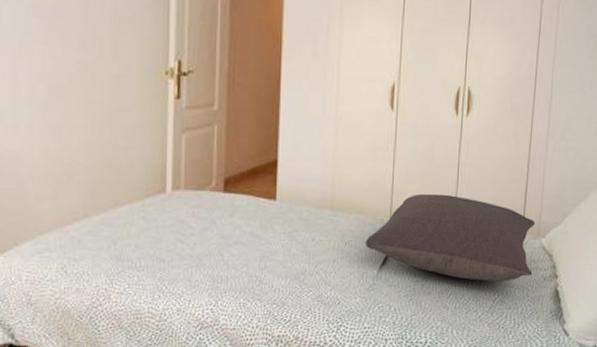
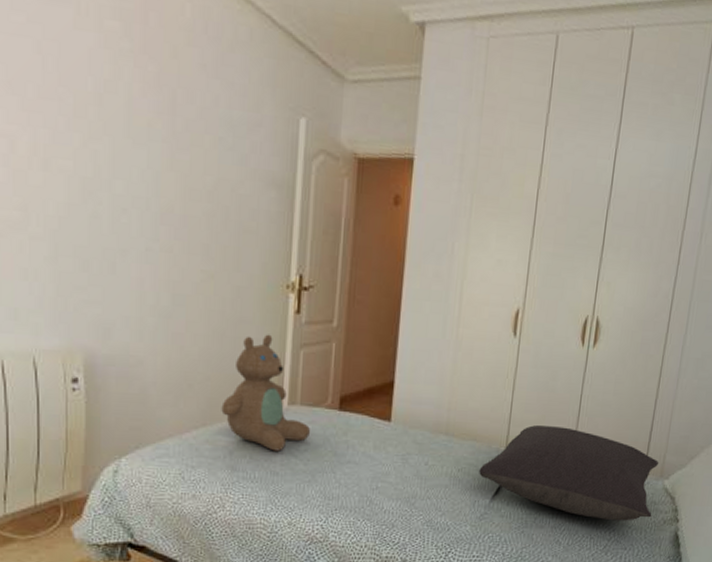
teddy bear: none [103,121,195,238] -> present [221,334,310,452]

